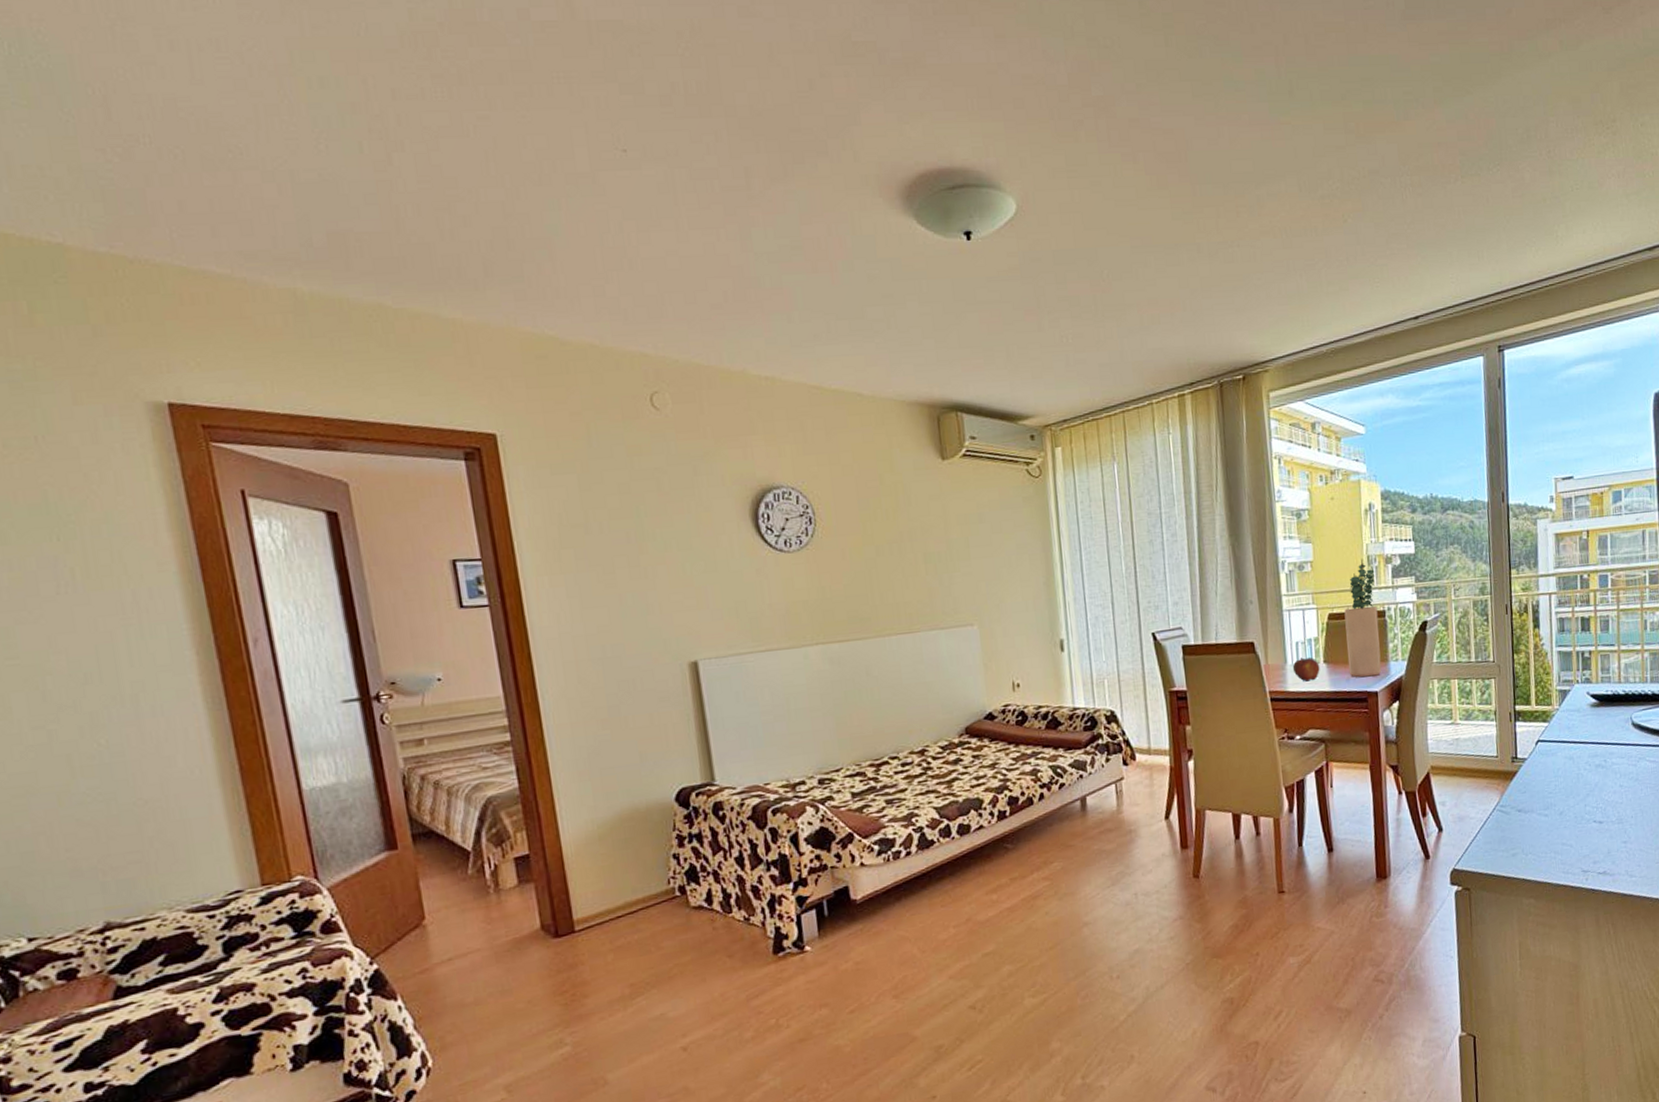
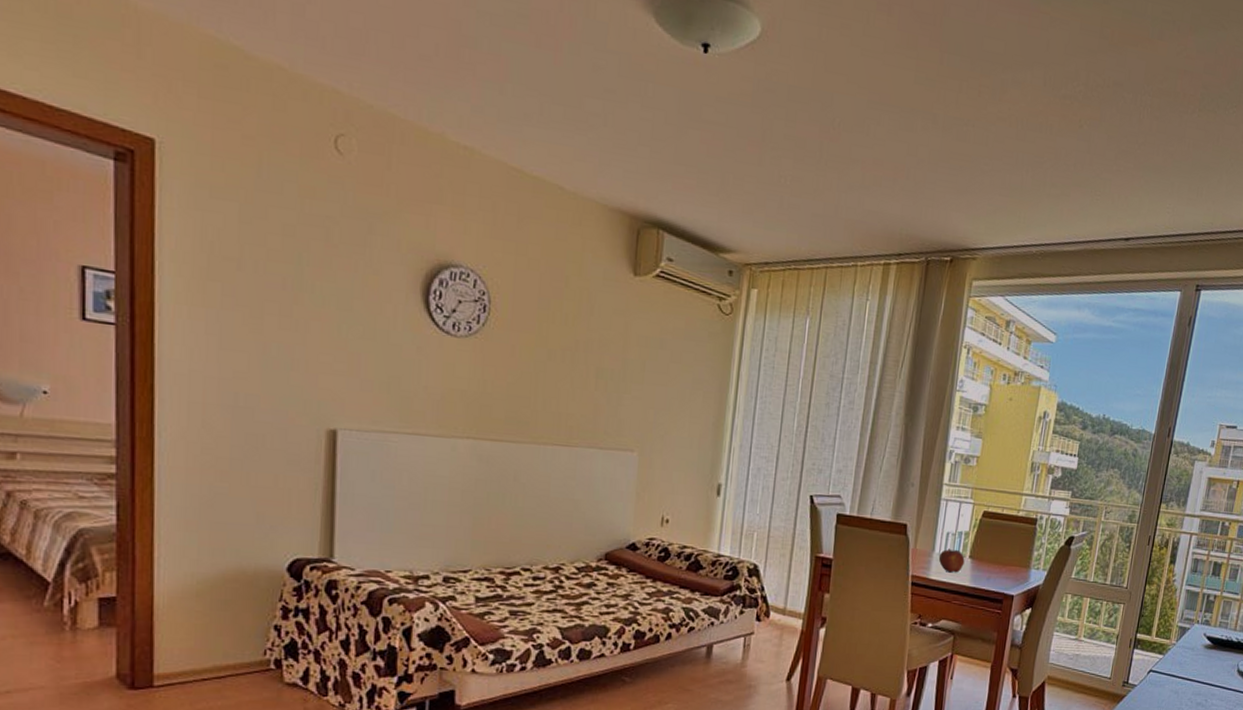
vase: present [1344,559,1382,678] -> none [990,464,1036,580]

